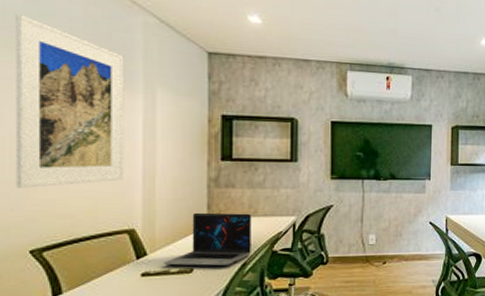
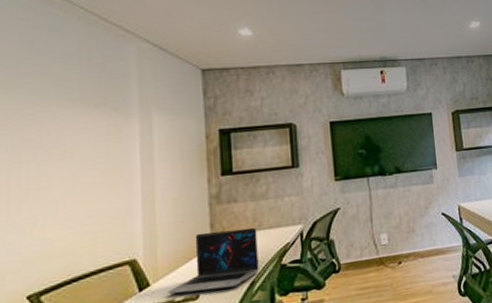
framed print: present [15,14,124,188] -> none [11,56,123,231]

